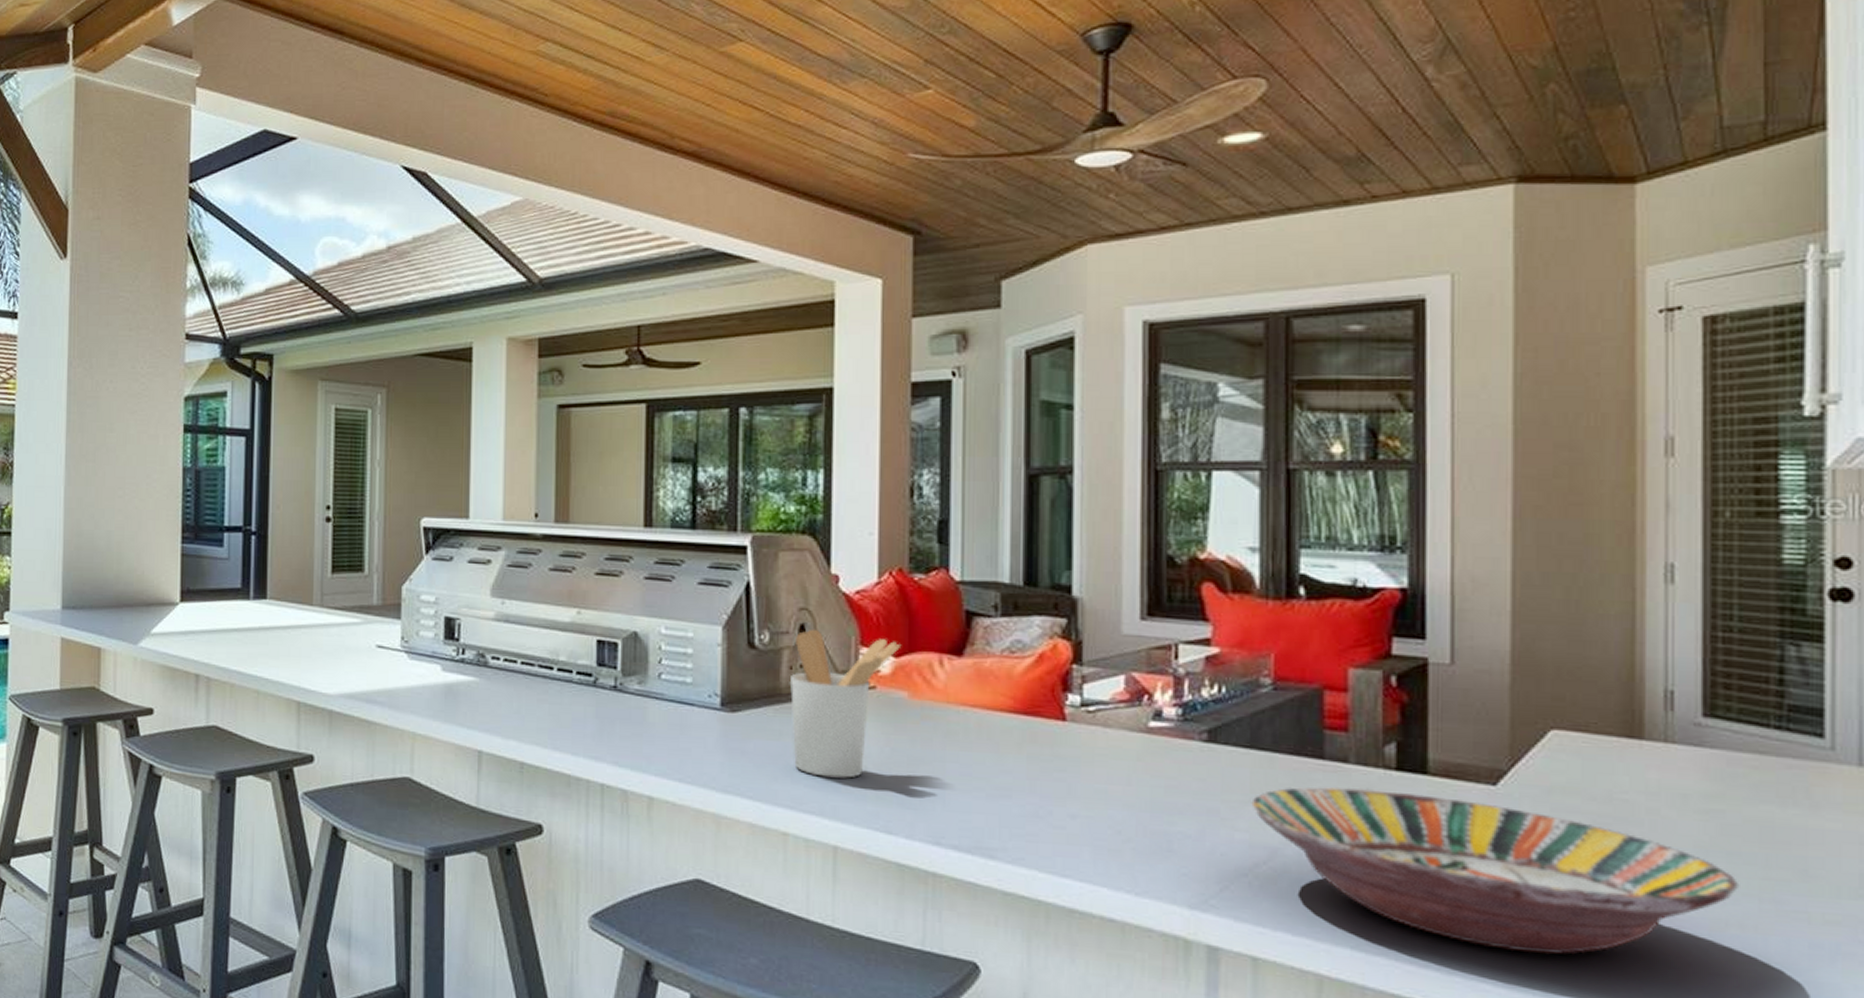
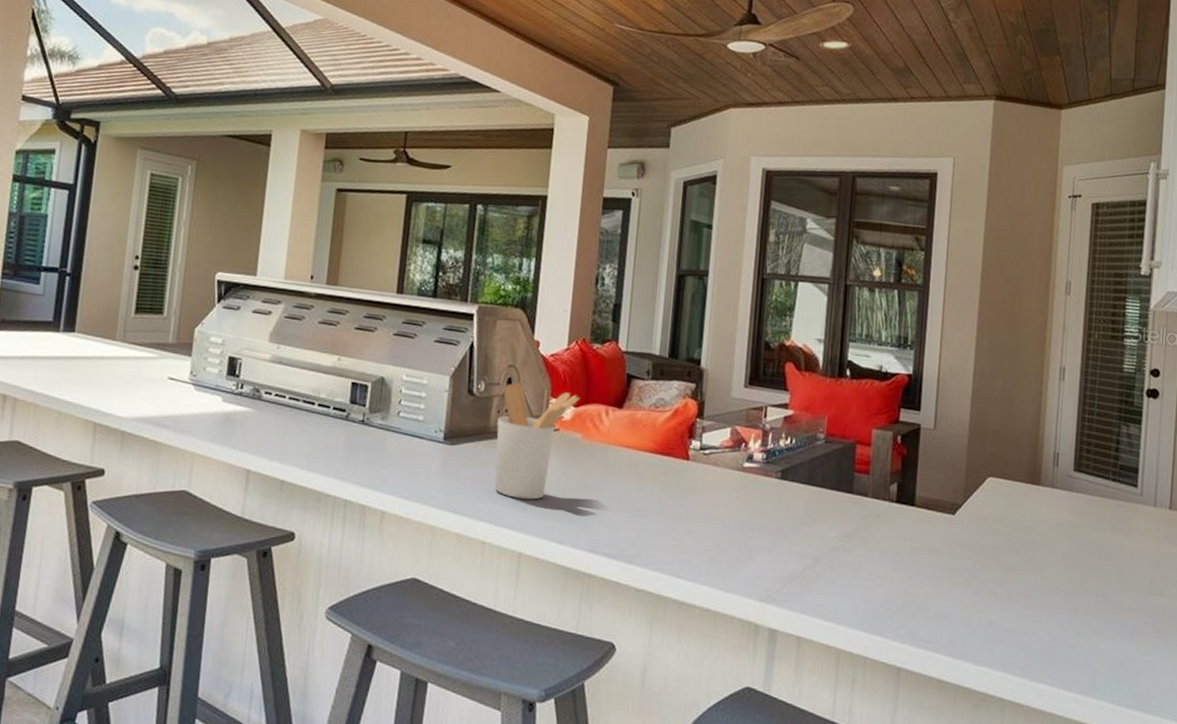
serving bowl: present [1251,786,1740,955] -> none [805,513,1086,633]

